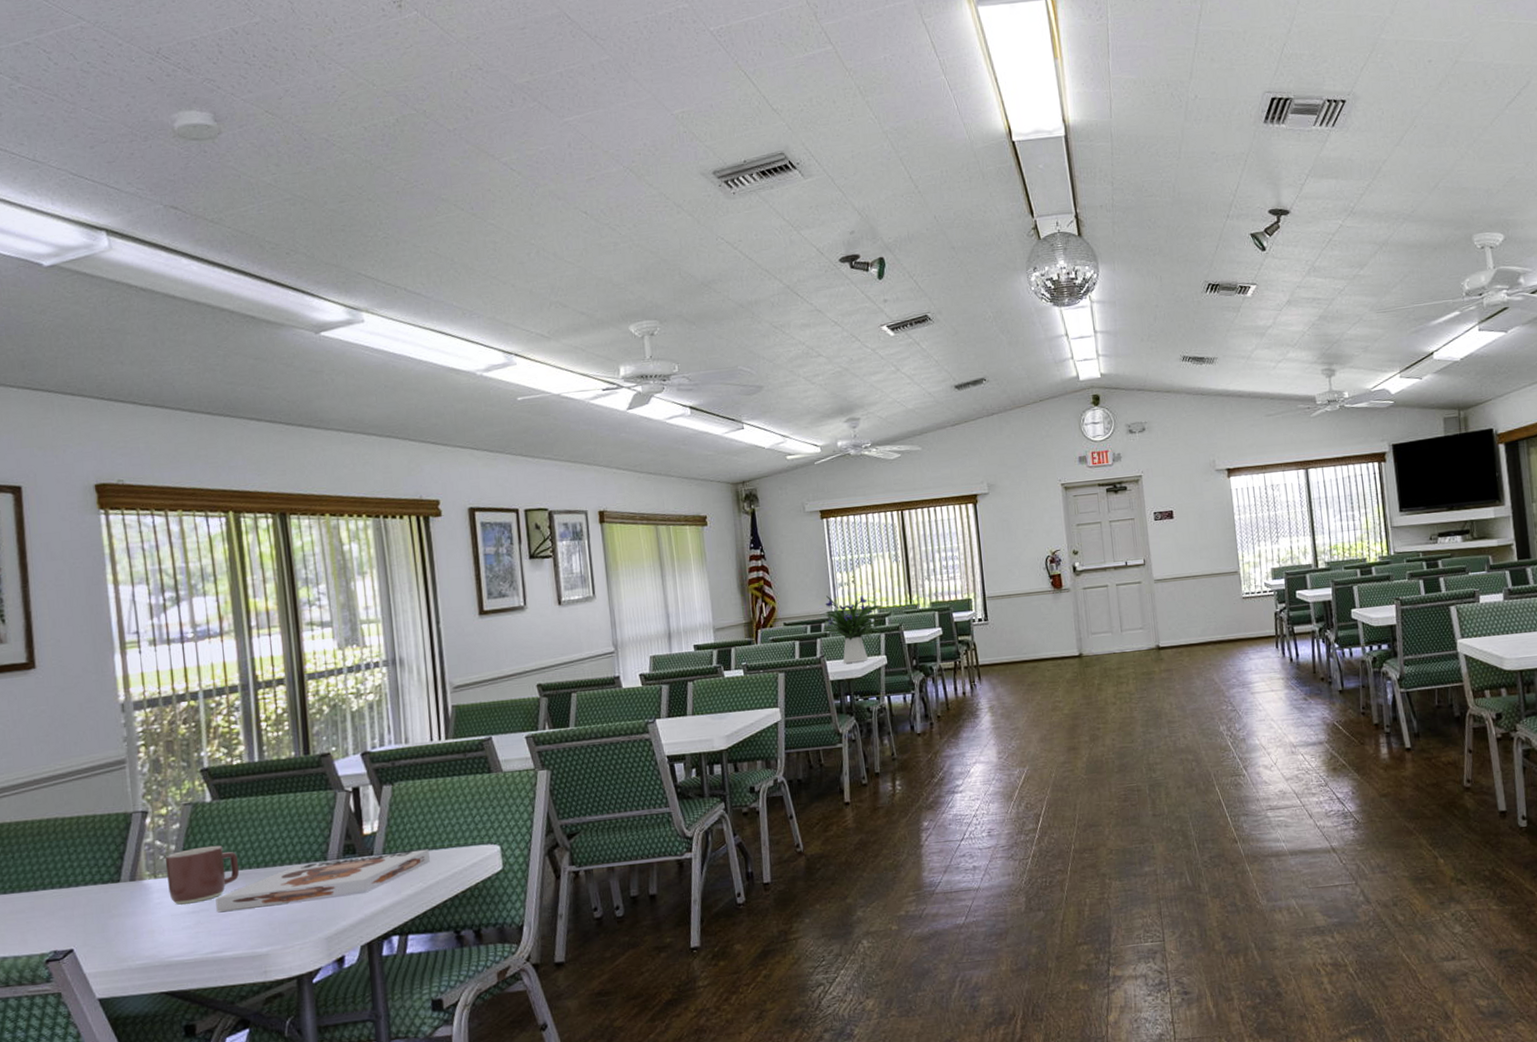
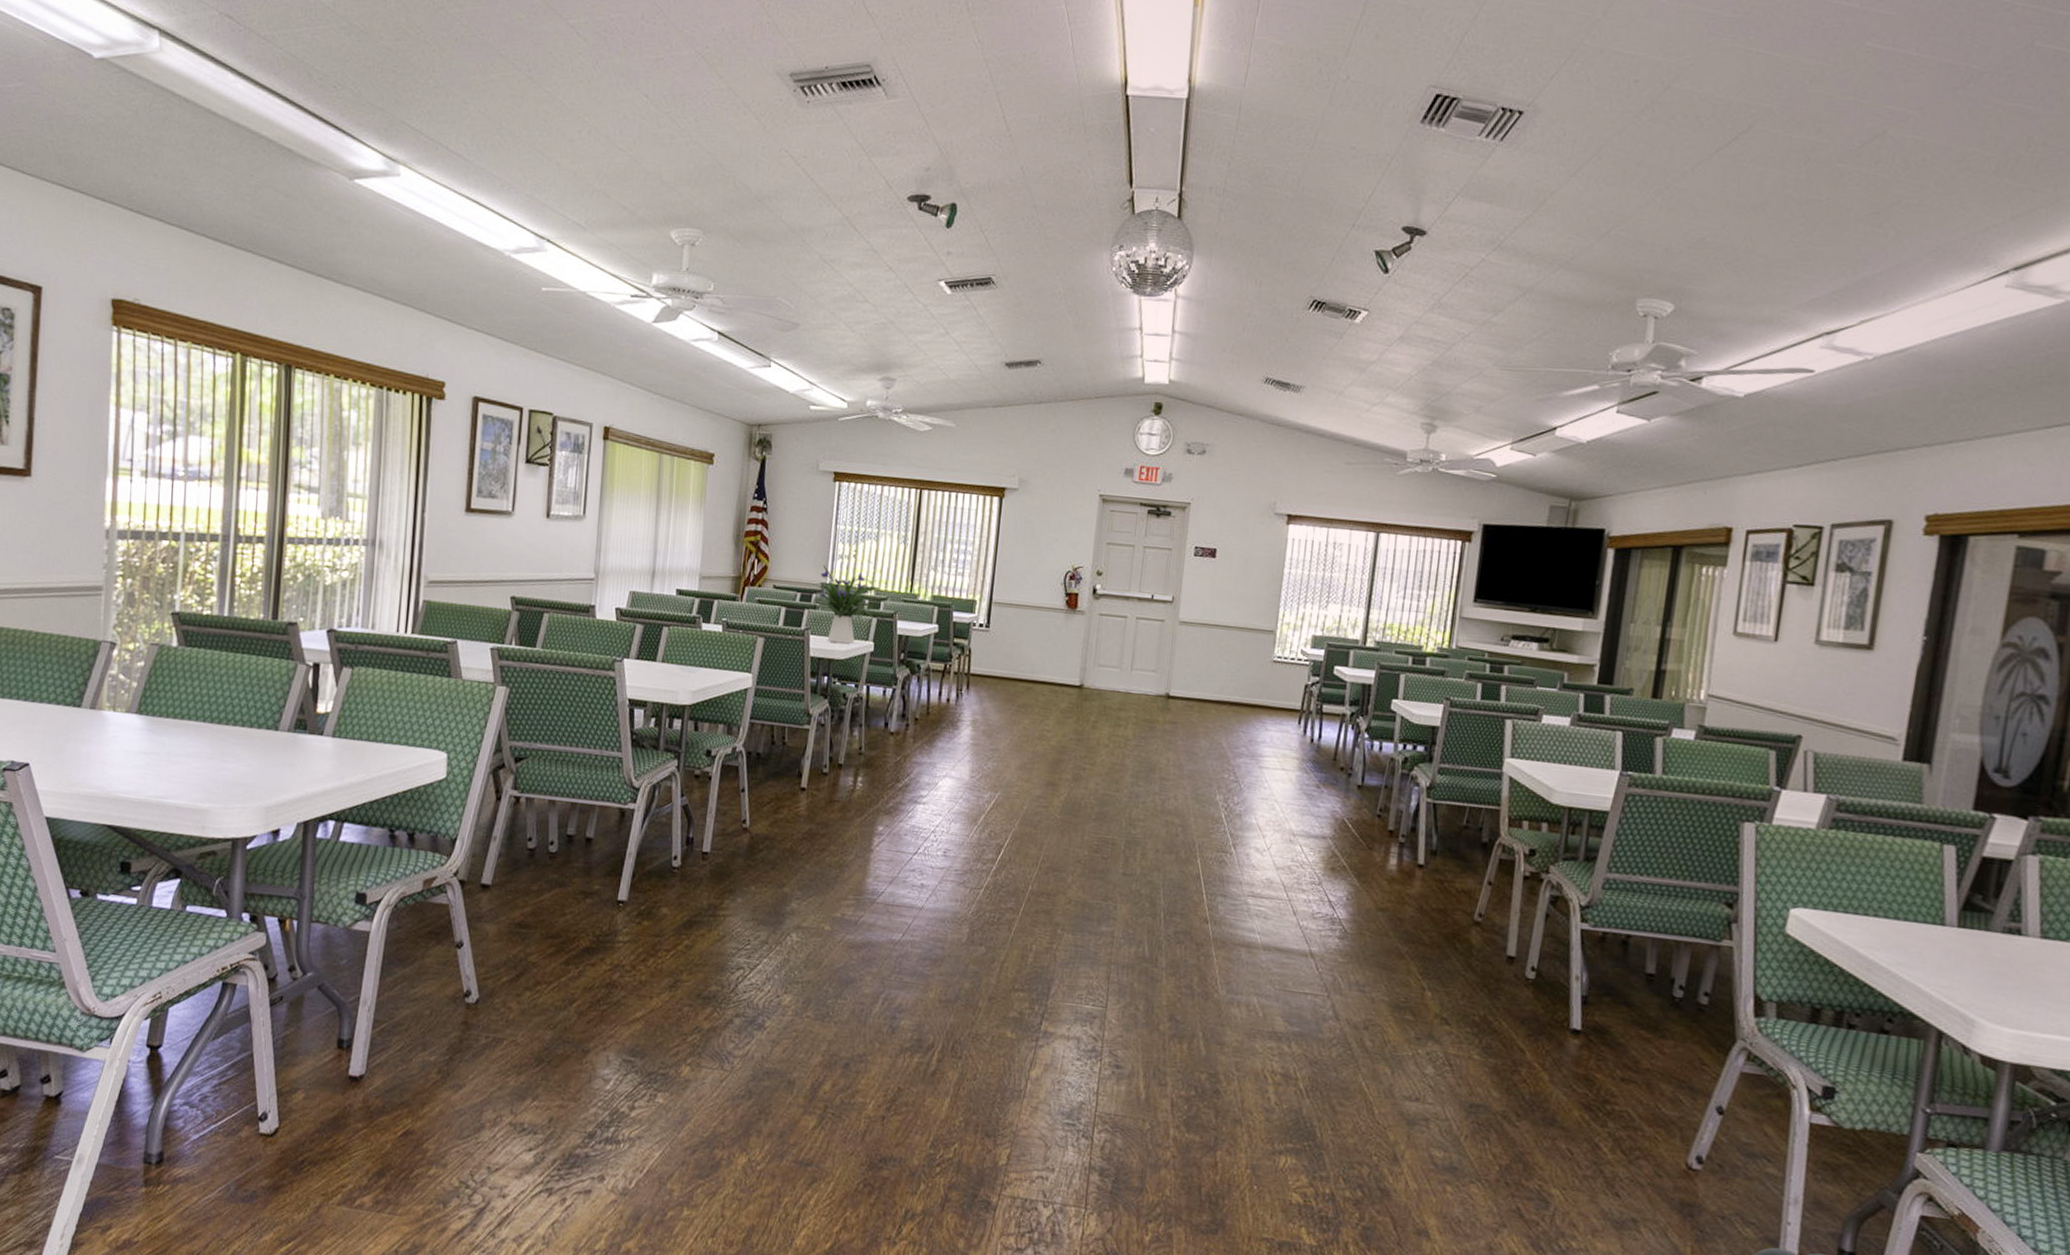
mug: present [165,845,240,905] -> none [125,689,194,745]
board game: present [215,849,430,913] -> none [166,728,377,773]

